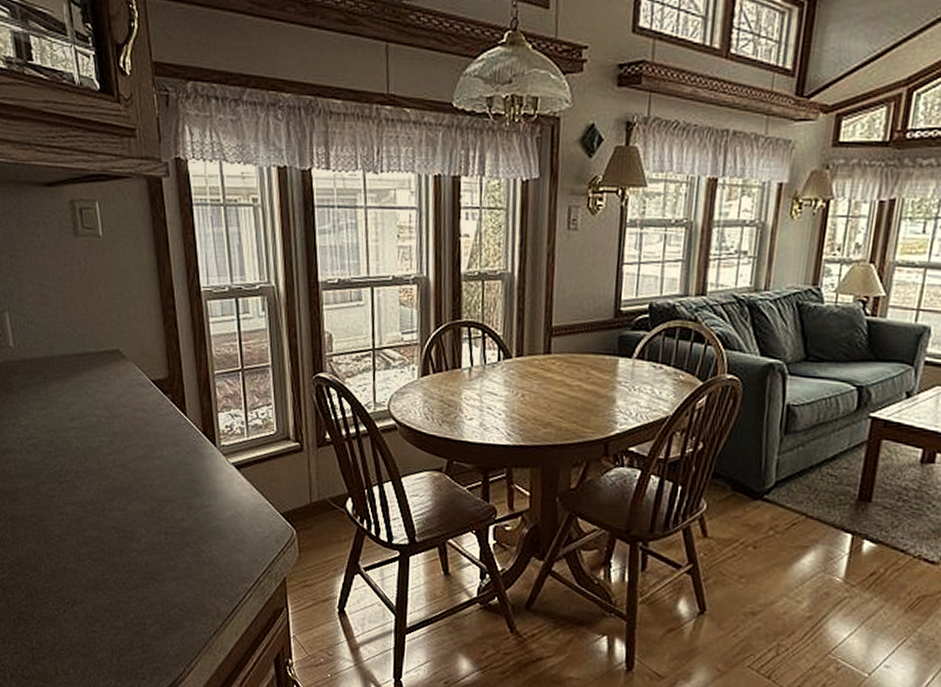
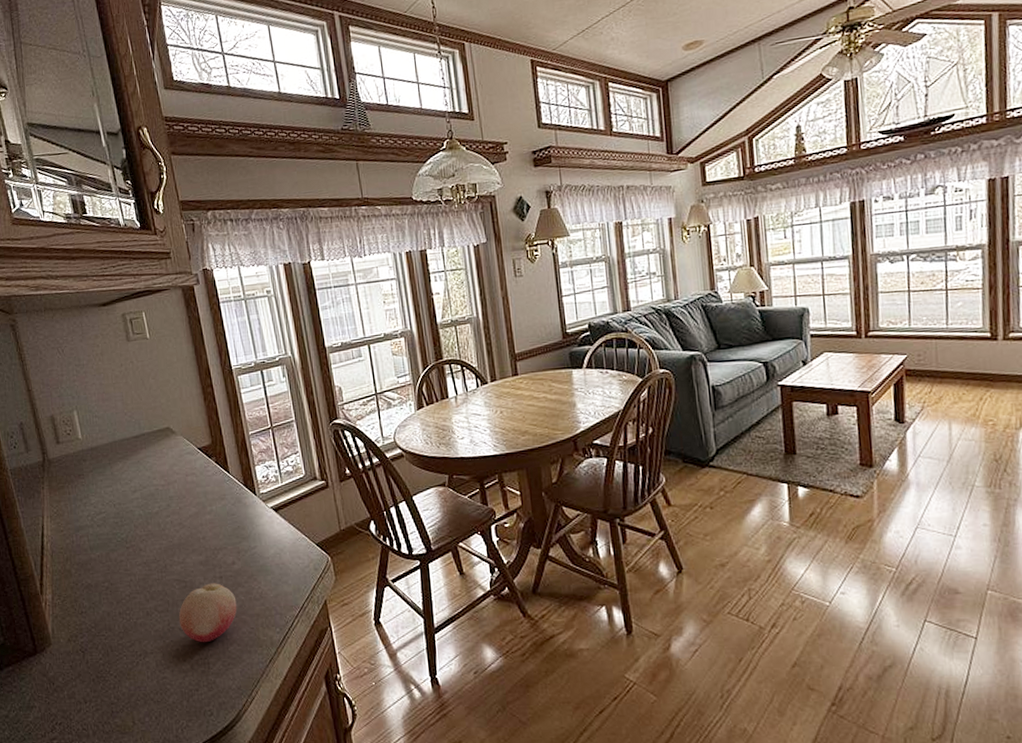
fruit: none [114,537,182,602] -> present [178,583,237,643]

